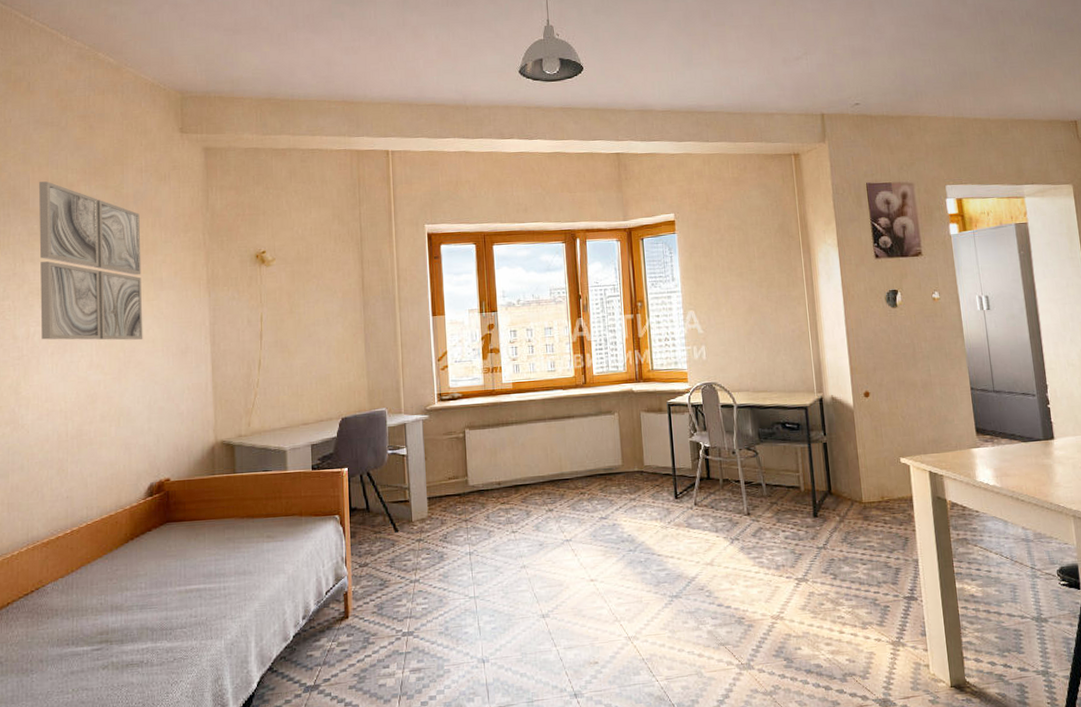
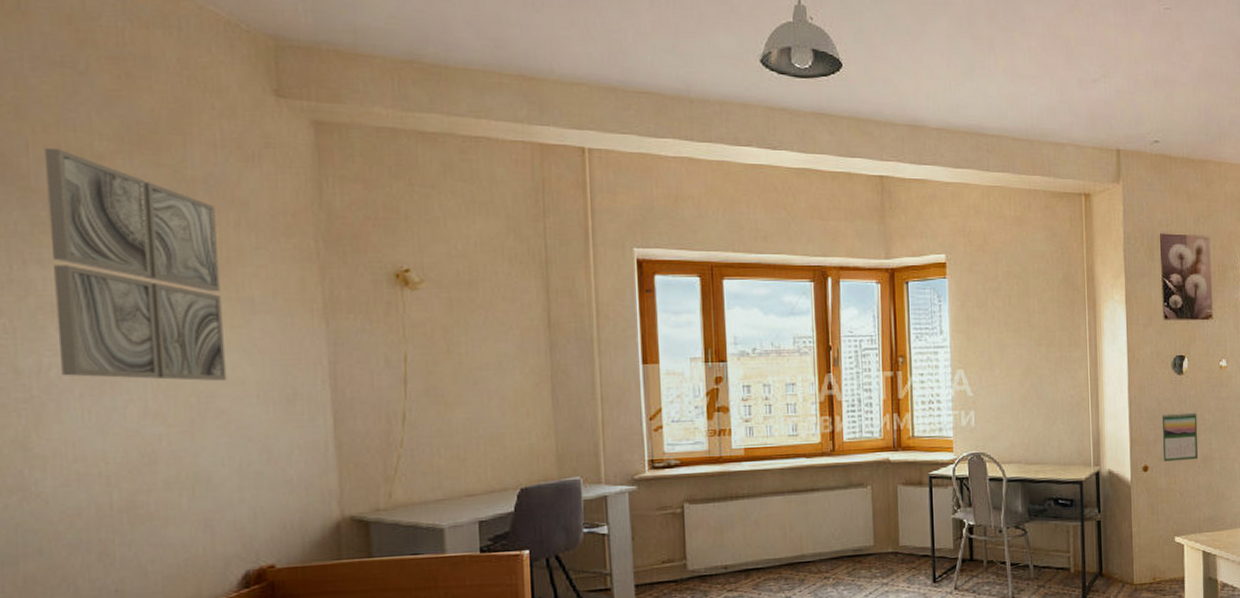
calendar: none [879,341,918,388] -> present [1161,412,1199,462]

